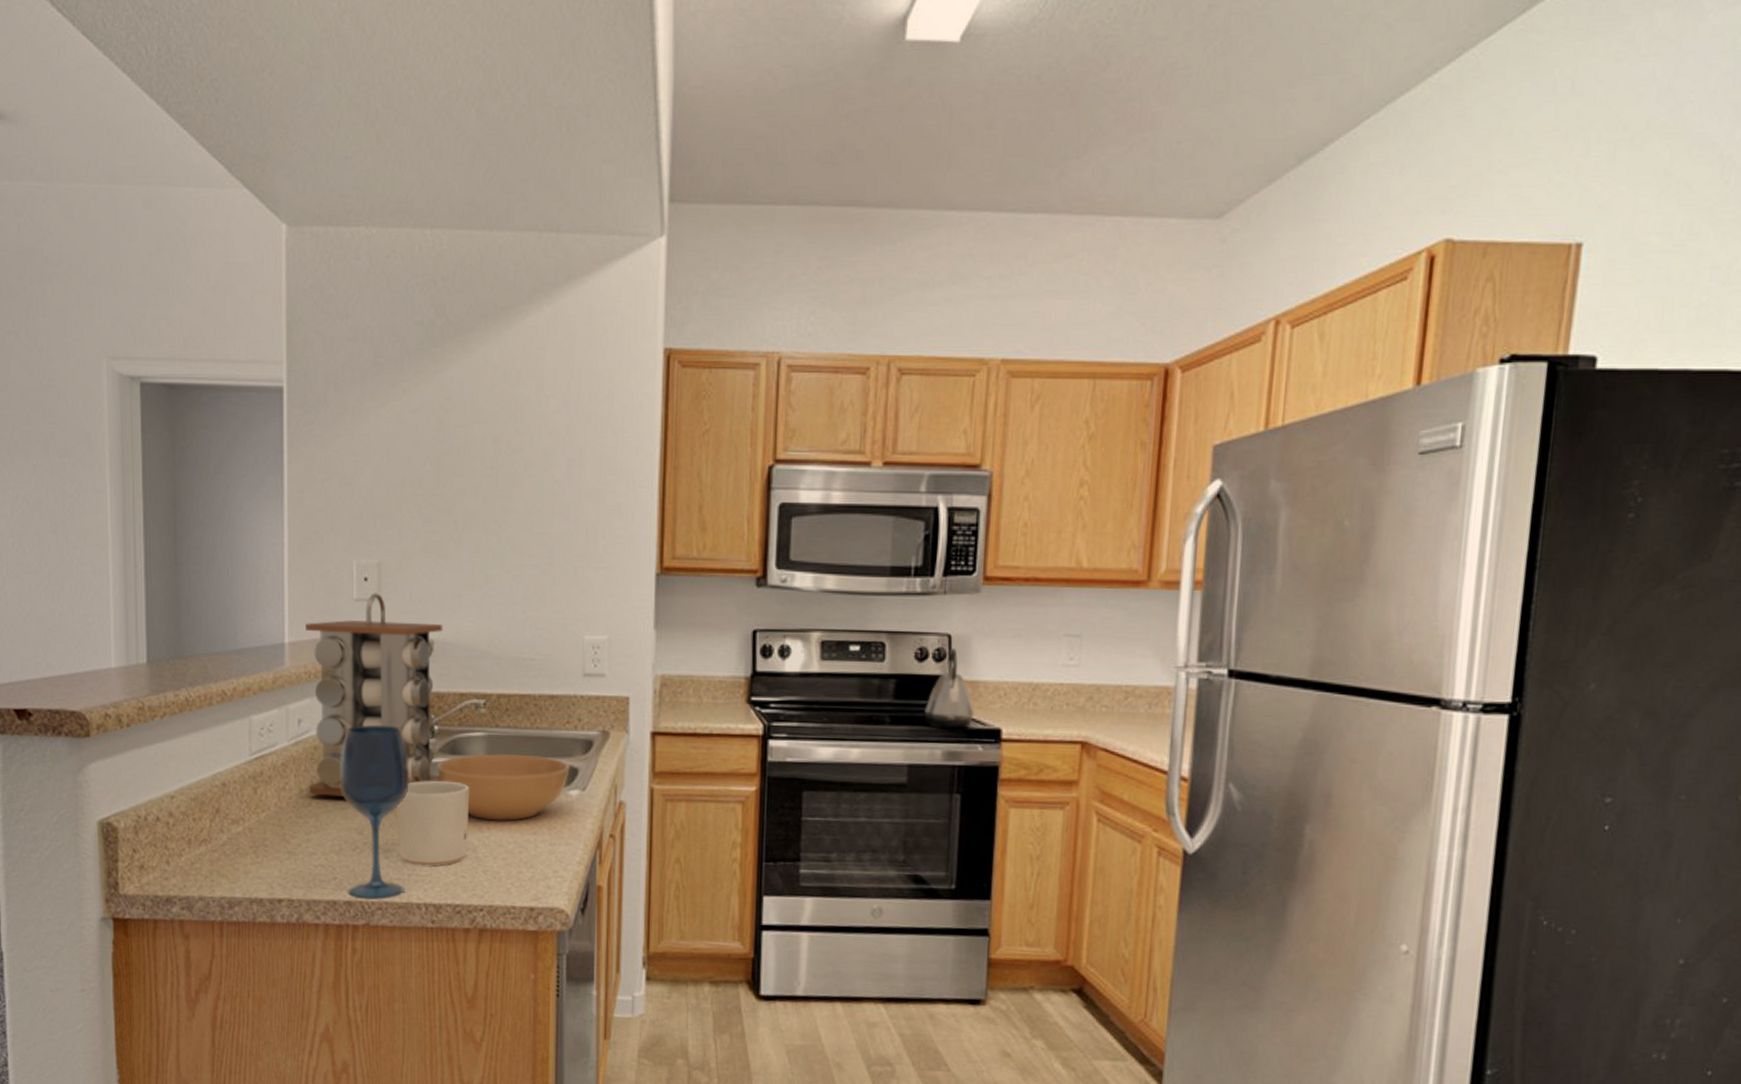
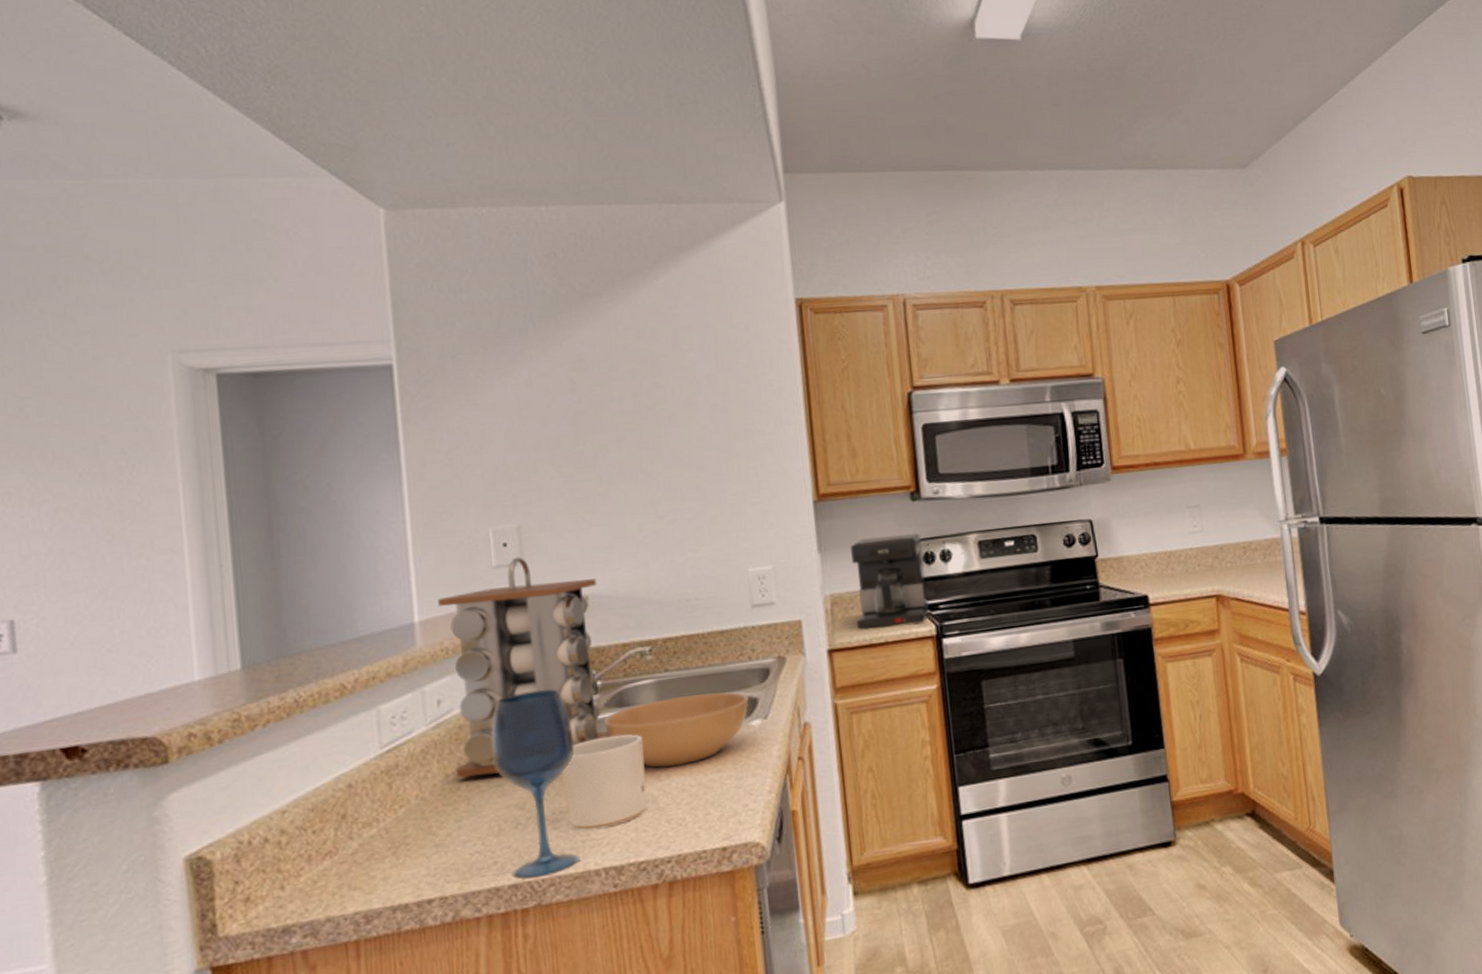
coffee maker: none [682,620,762,720] -> present [849,533,930,630]
kettle: present [923,648,974,730] -> none [1078,531,1123,604]

